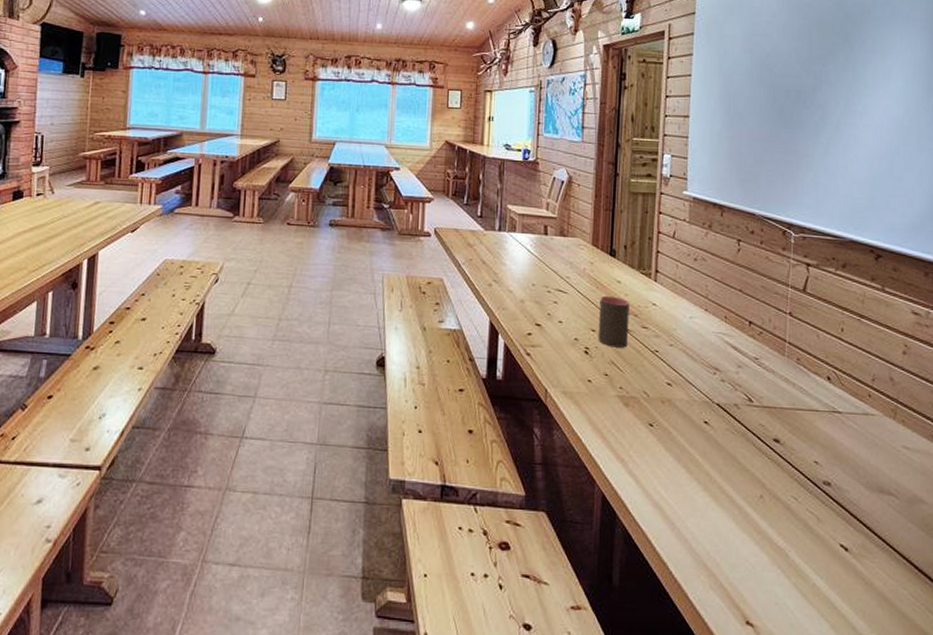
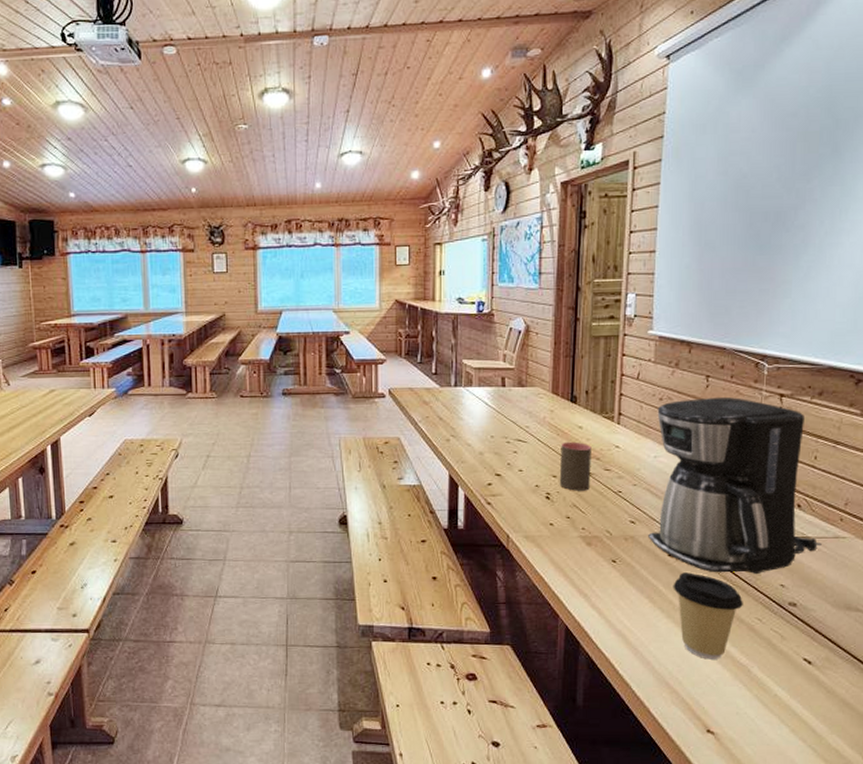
coffee maker: none [684,261,852,448] -> present [648,397,822,574]
coffee cup: none [709,442,779,540] -> present [673,572,743,660]

